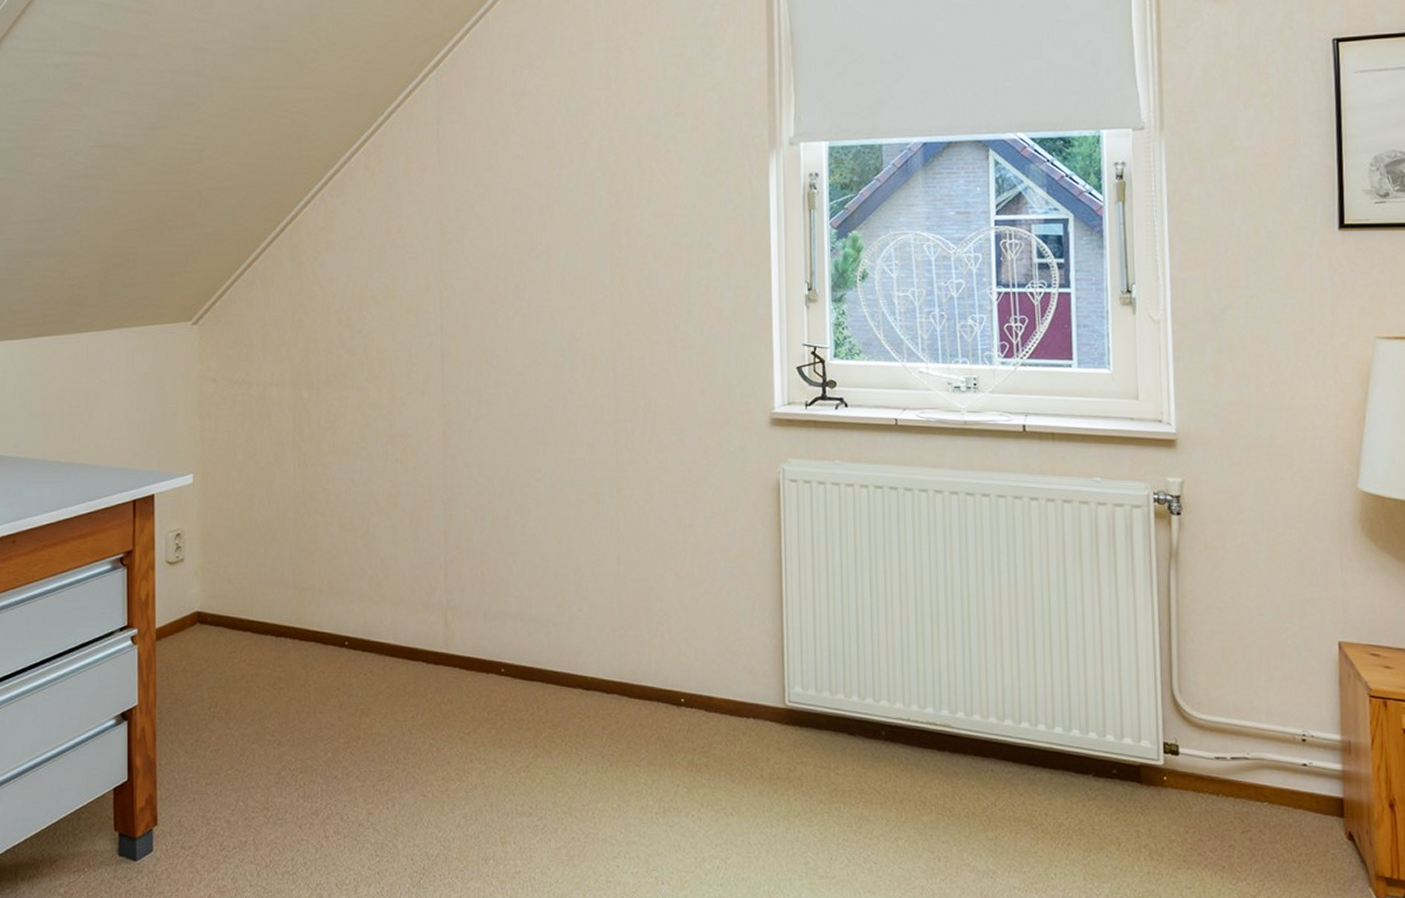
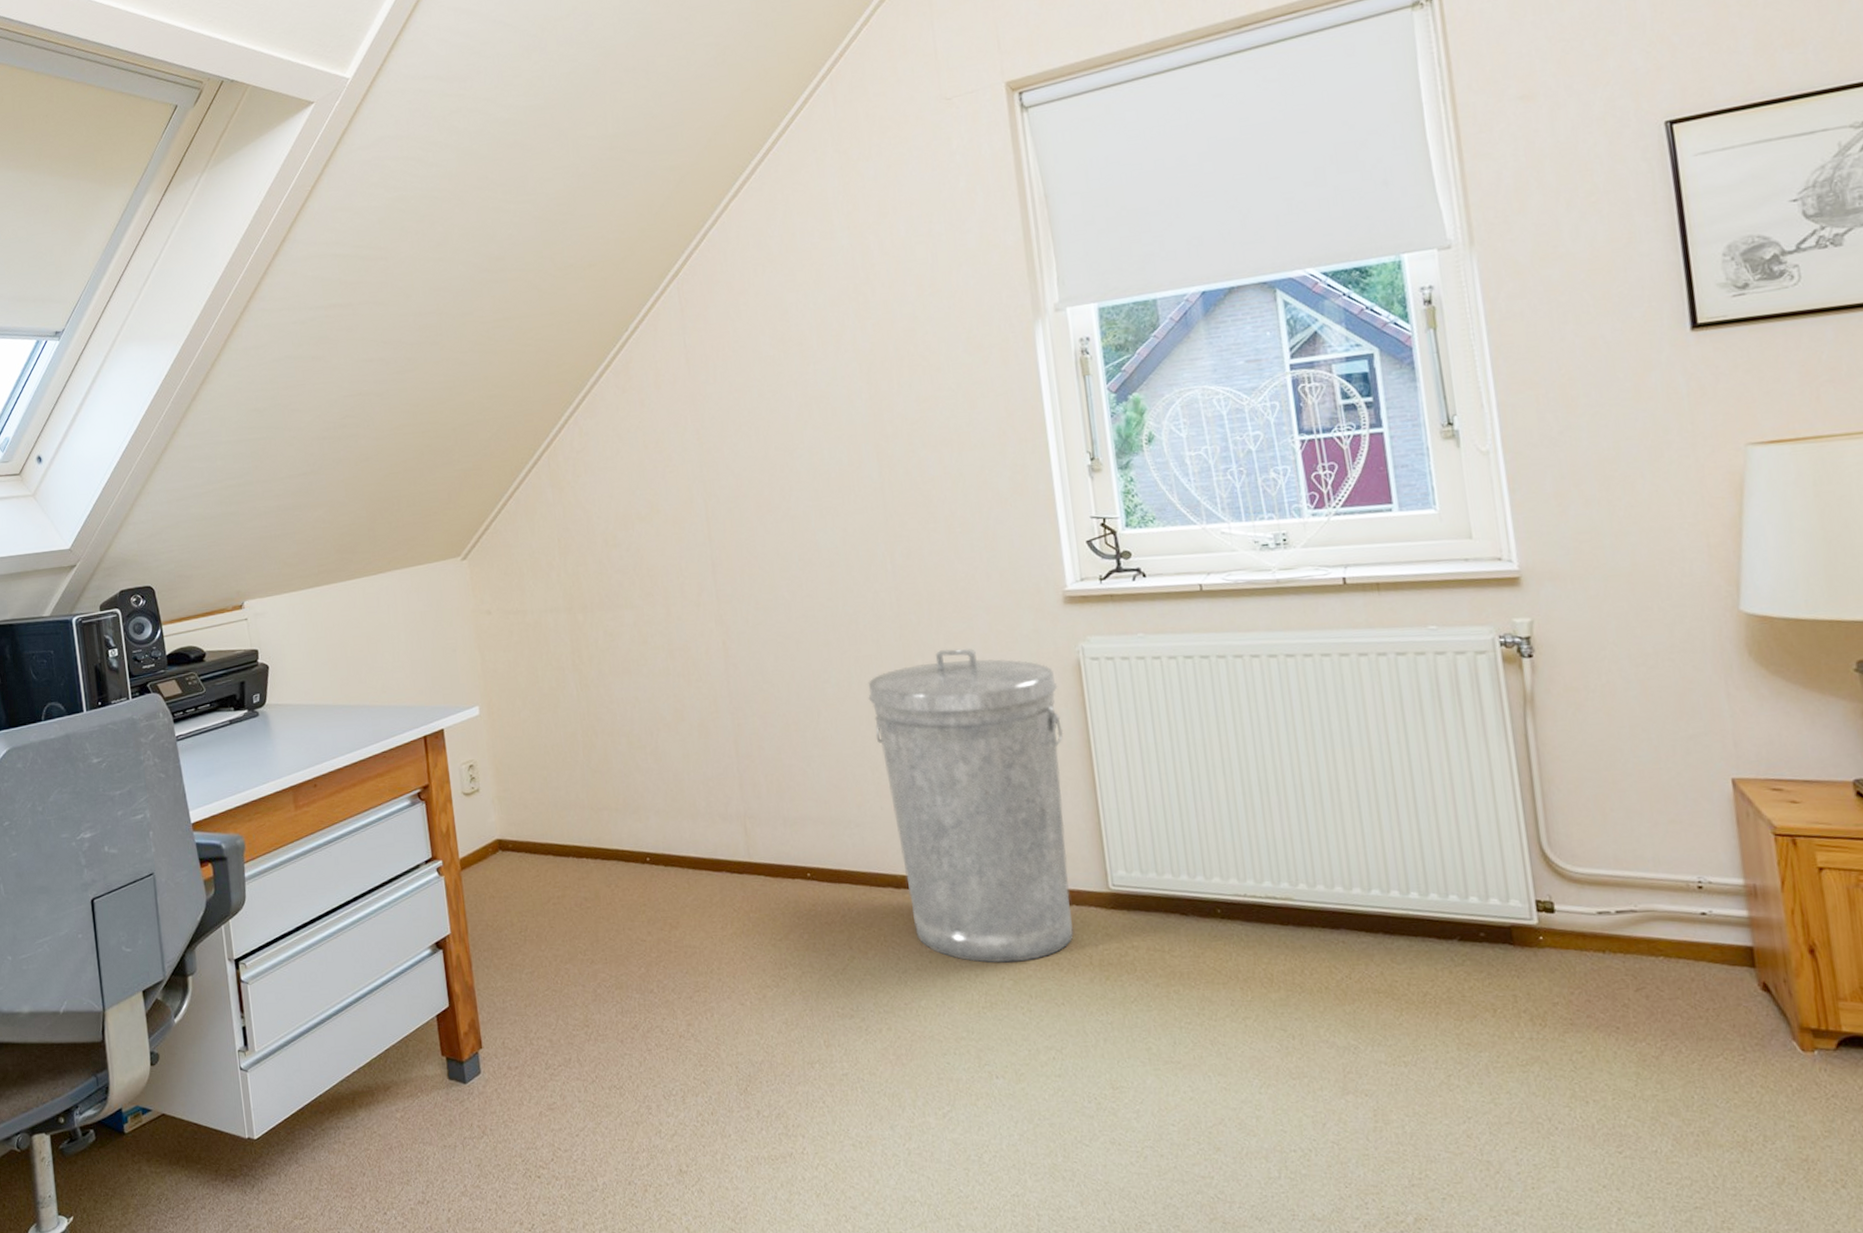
trash can: none [578,458,758,770] -> present [868,648,1074,964]

